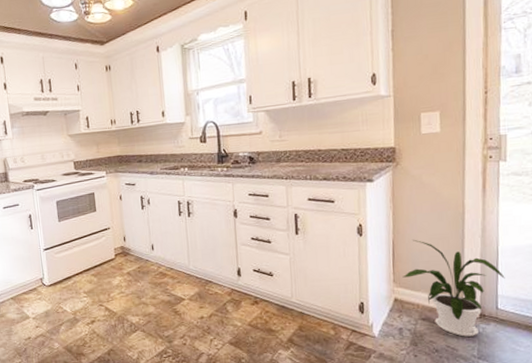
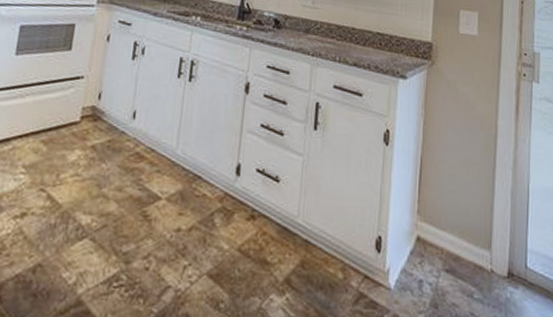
house plant: present [402,239,505,337] -> none [428,160,535,303]

